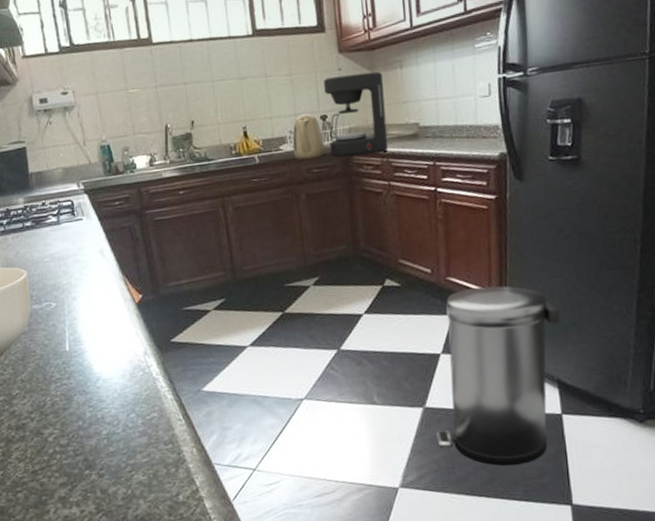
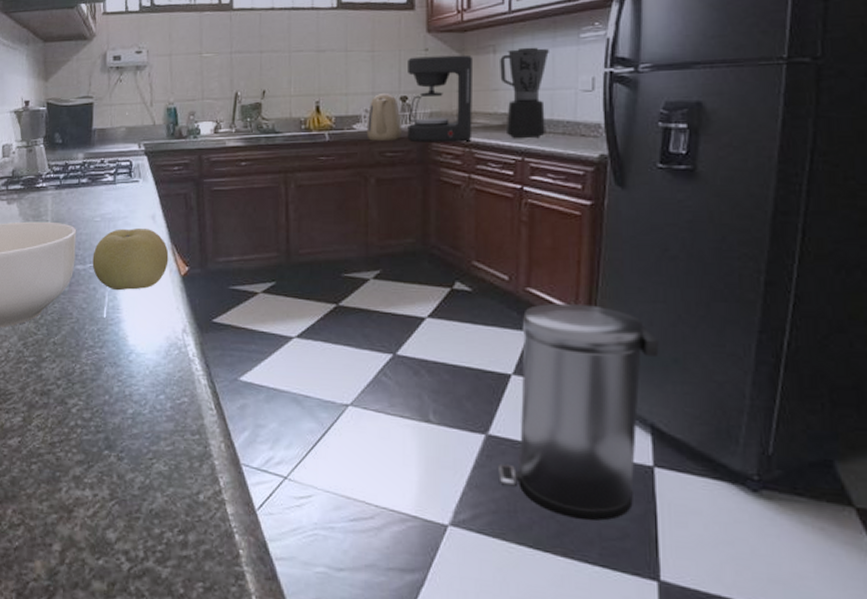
fruit: none [47,263,122,325] -> present [92,228,169,291]
blender: none [406,59,452,146] -> present [500,47,550,139]

